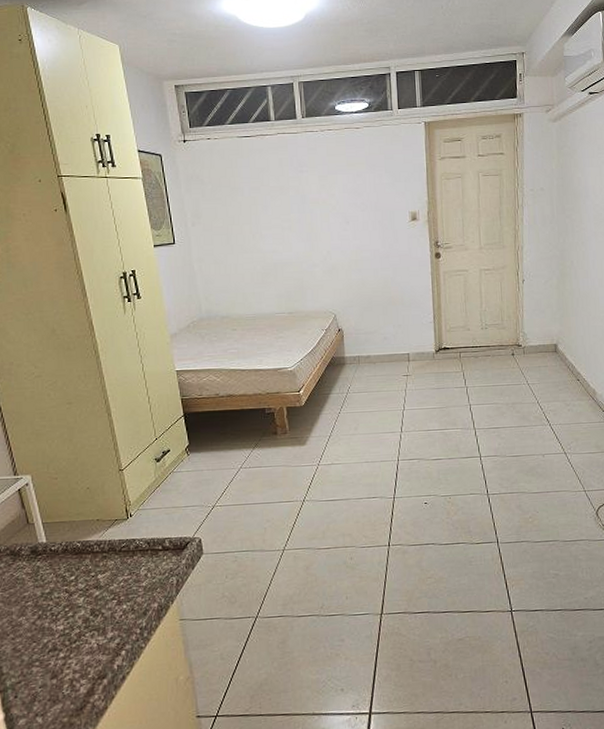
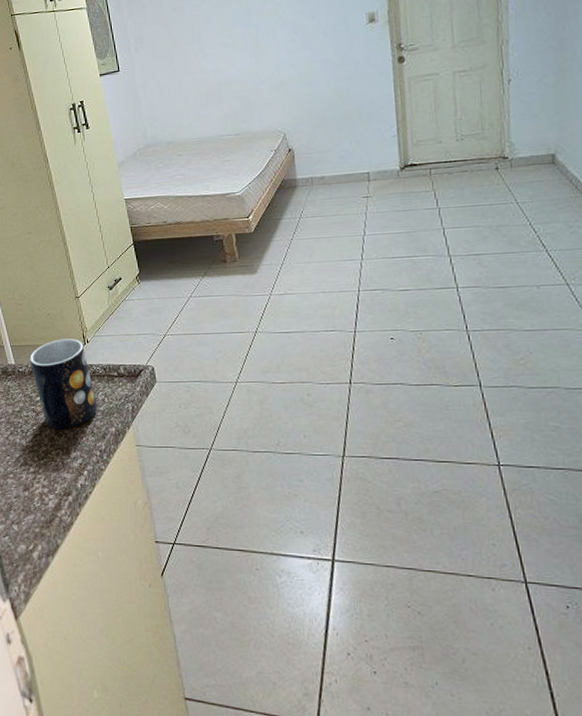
mug: none [64,513,140,610] -> present [29,339,98,430]

